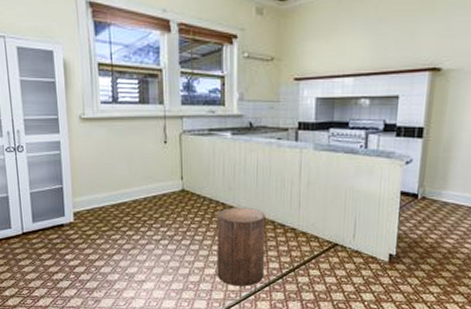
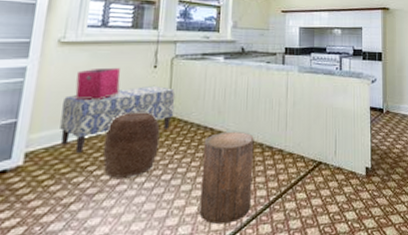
bench: none [93,160,187,216] -> present [60,85,176,153]
storage bin: none [100,142,137,172] -> present [75,67,121,100]
stool: none [131,183,177,239] -> present [103,110,160,178]

